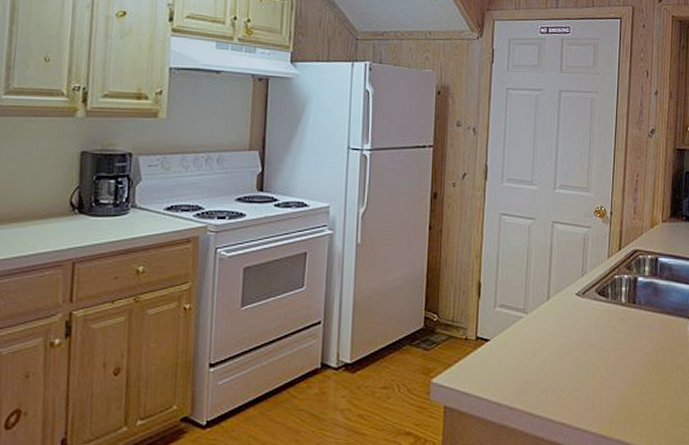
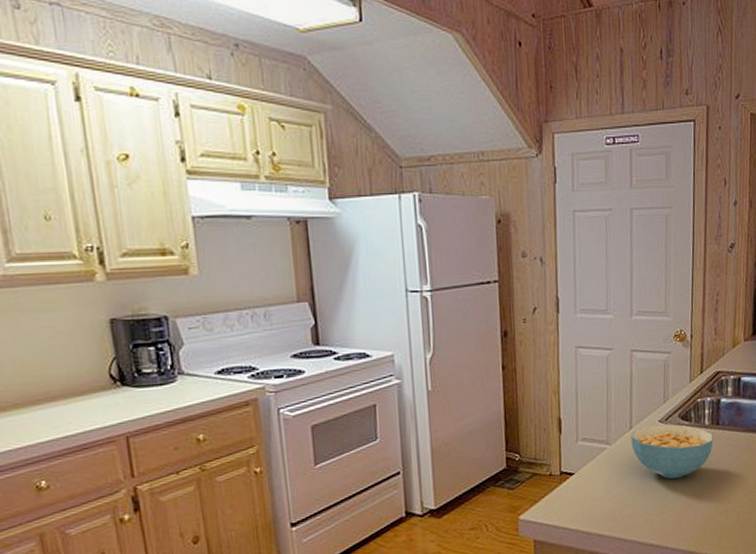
cereal bowl: none [548,298,629,355] -> present [631,424,713,479]

